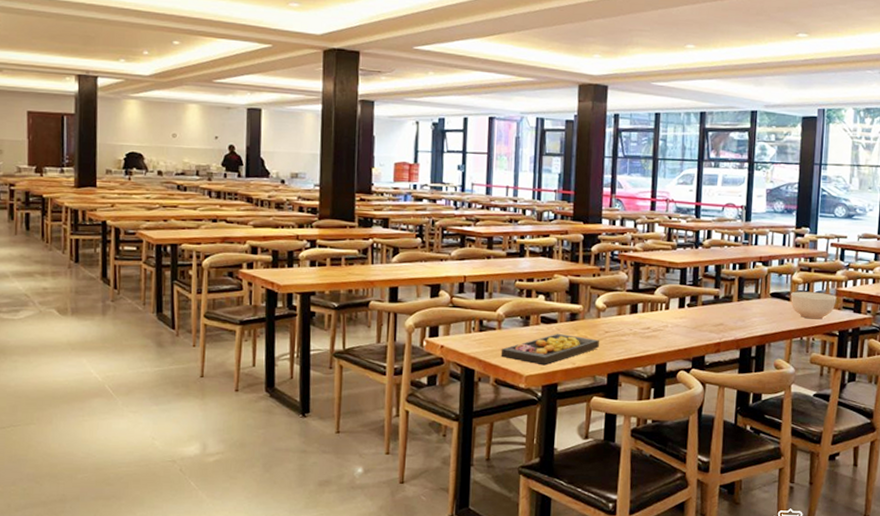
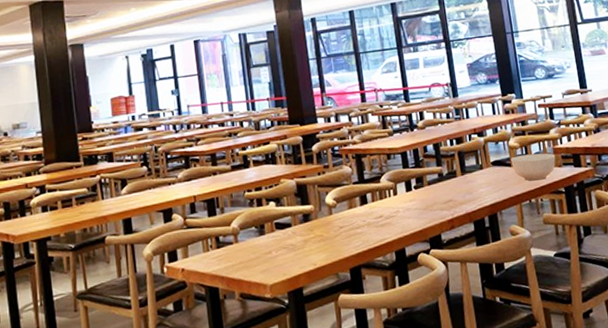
food tray: present [500,333,599,366] -> none [241,236,336,272]

